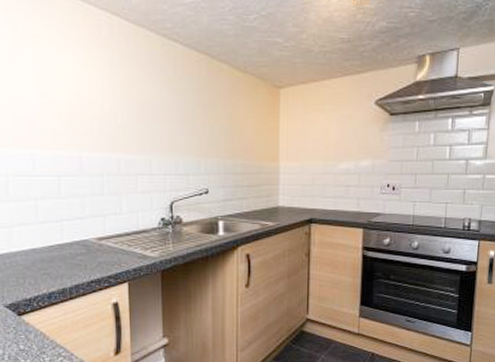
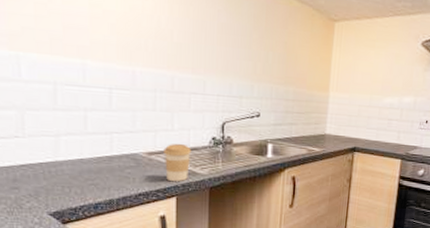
coffee cup: none [113,226,141,266] -> present [163,143,192,181]

